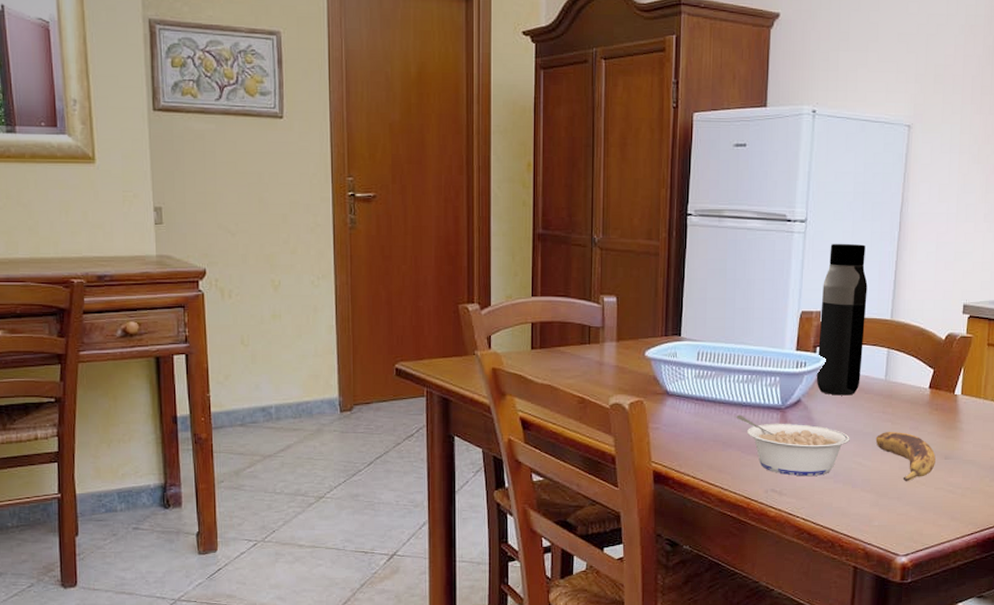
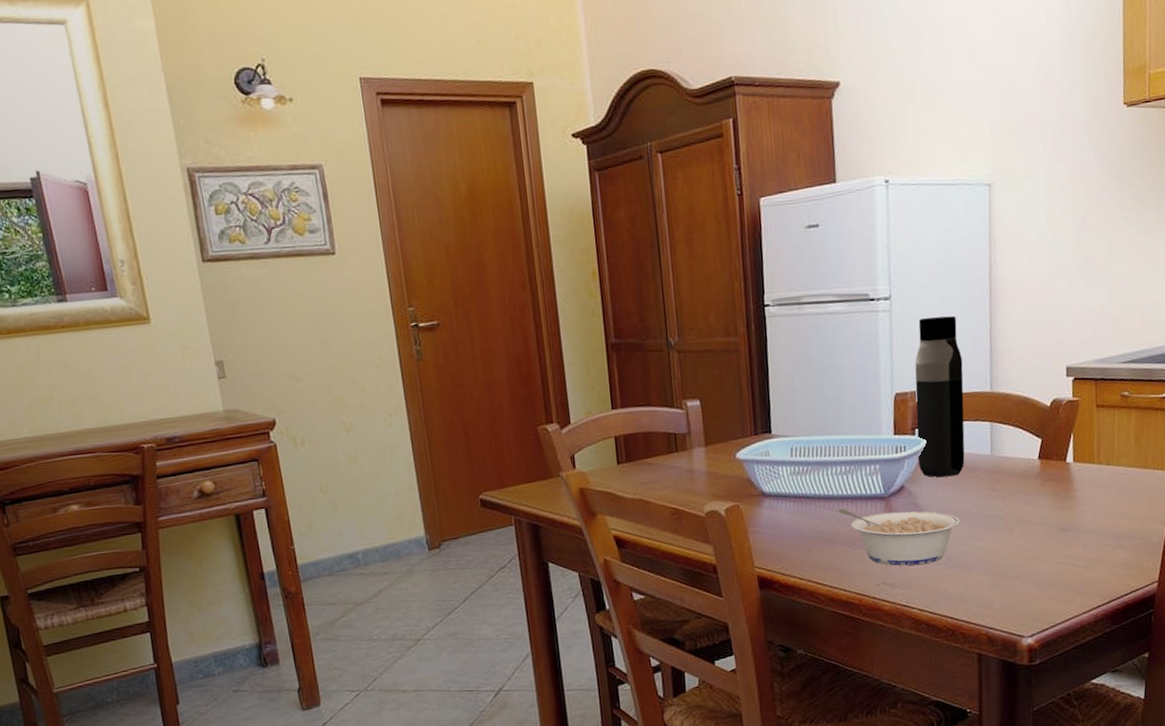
banana: present [875,431,936,482] -> none [987,508,1053,560]

